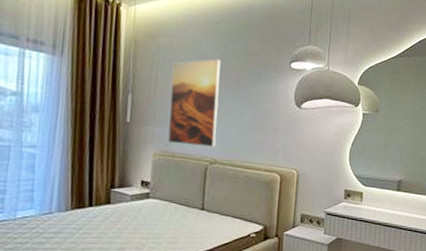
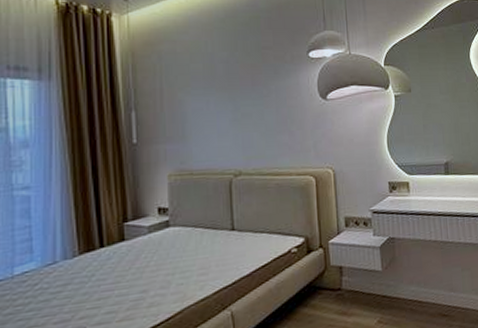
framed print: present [168,59,221,147] -> none [177,59,238,160]

